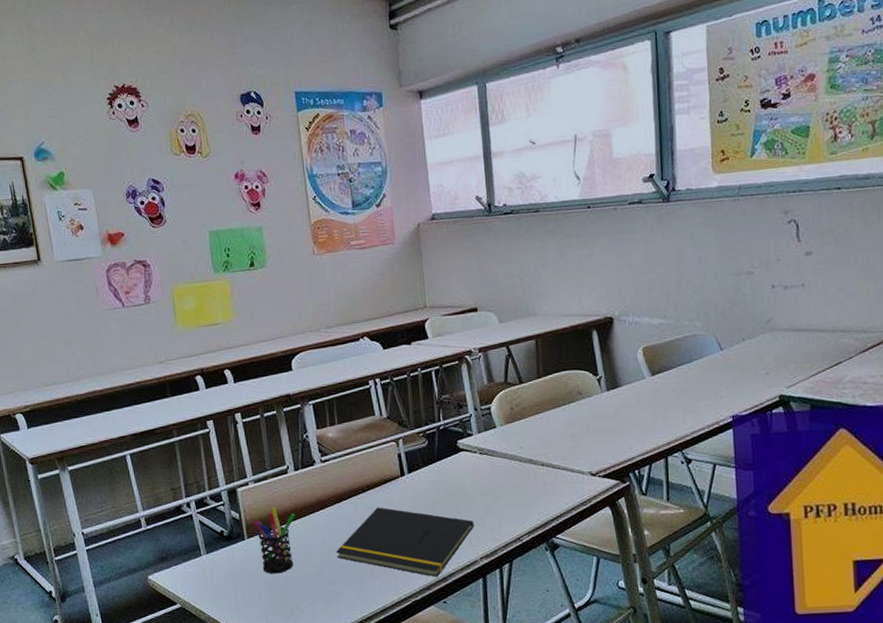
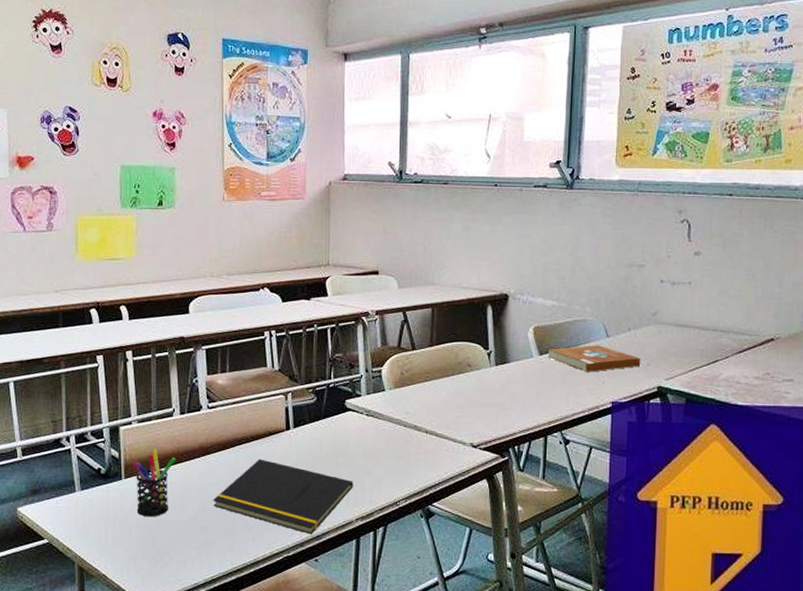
book: none [659,359,759,388] -> present [547,345,641,372]

